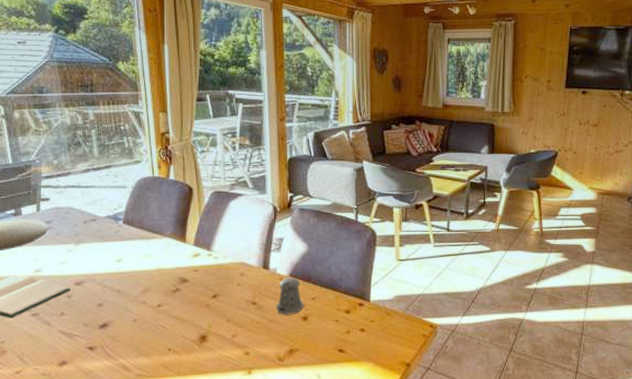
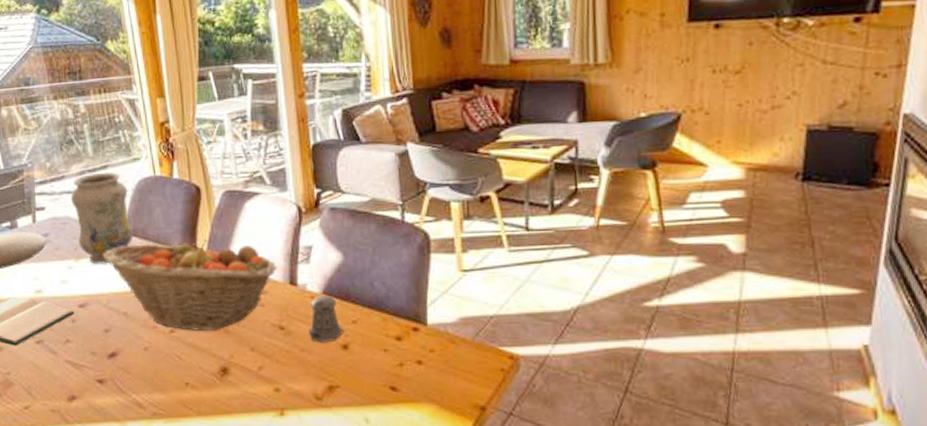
vase: none [75,172,130,248] -> present [71,173,133,264]
fruit basket: none [101,229,254,306] -> present [103,238,278,332]

